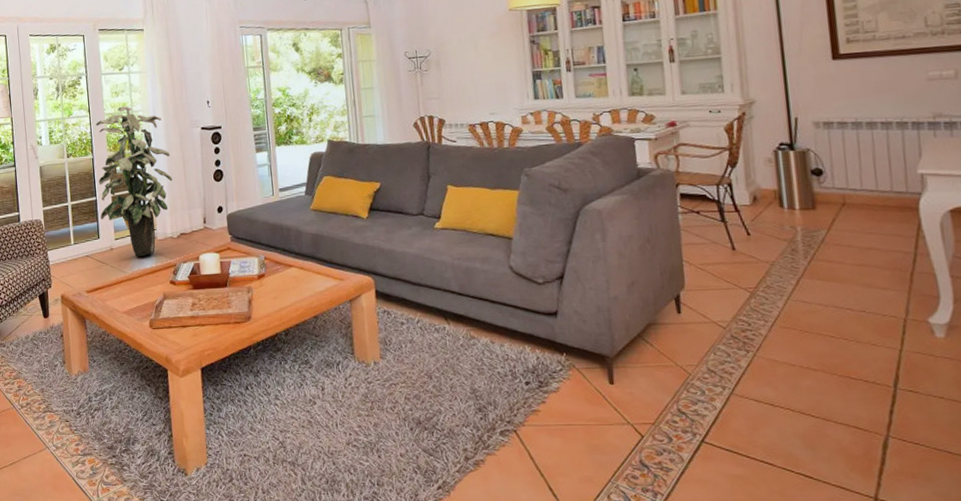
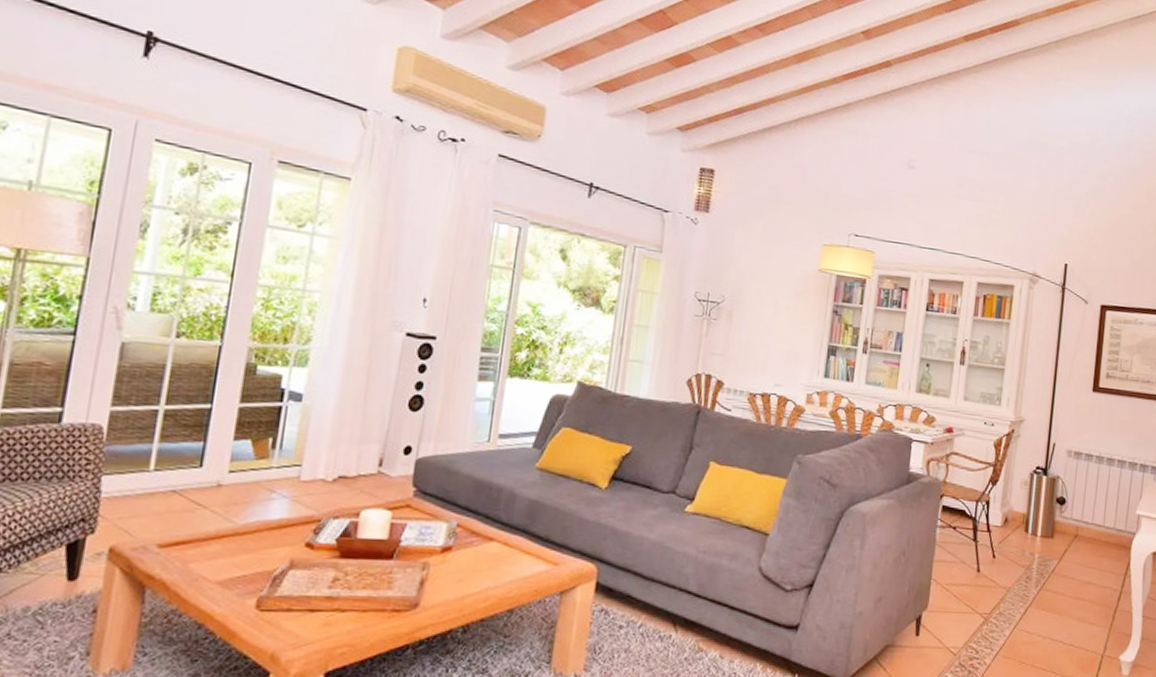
indoor plant: present [96,106,173,256] -> none [212,279,350,502]

